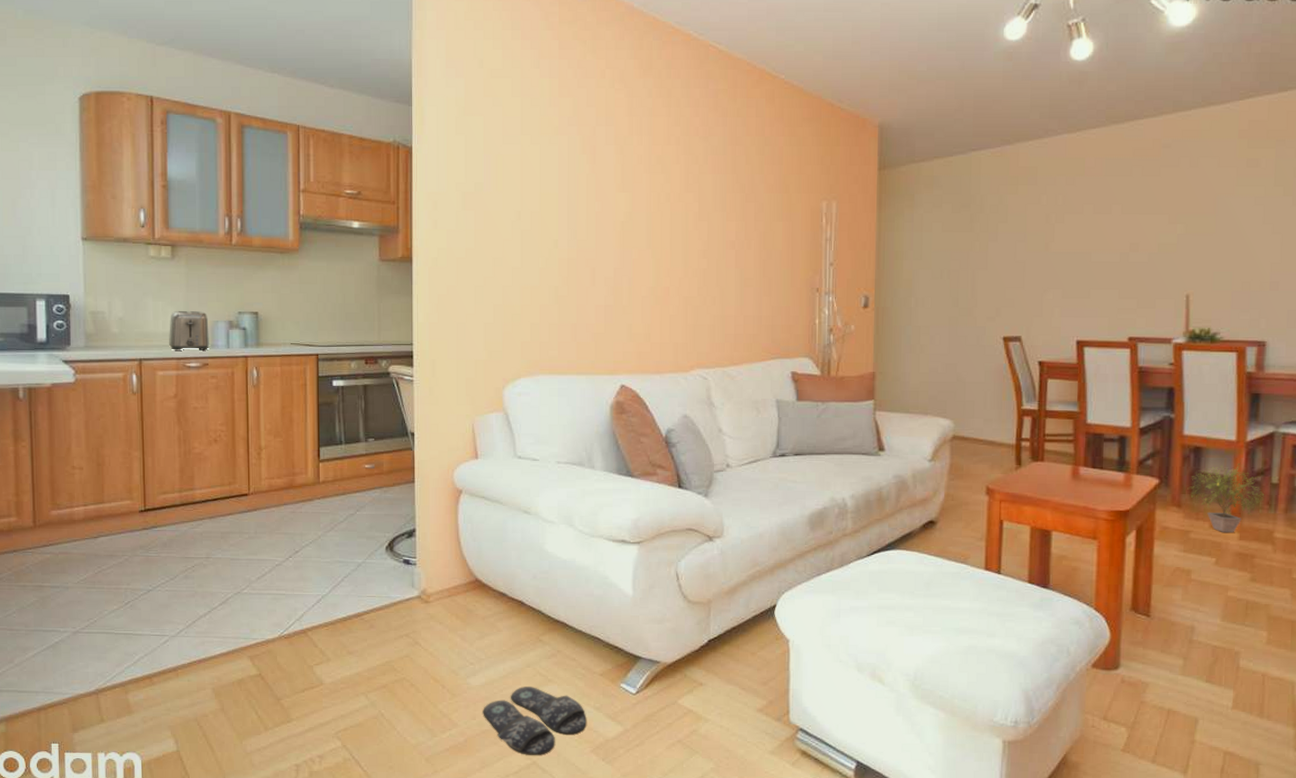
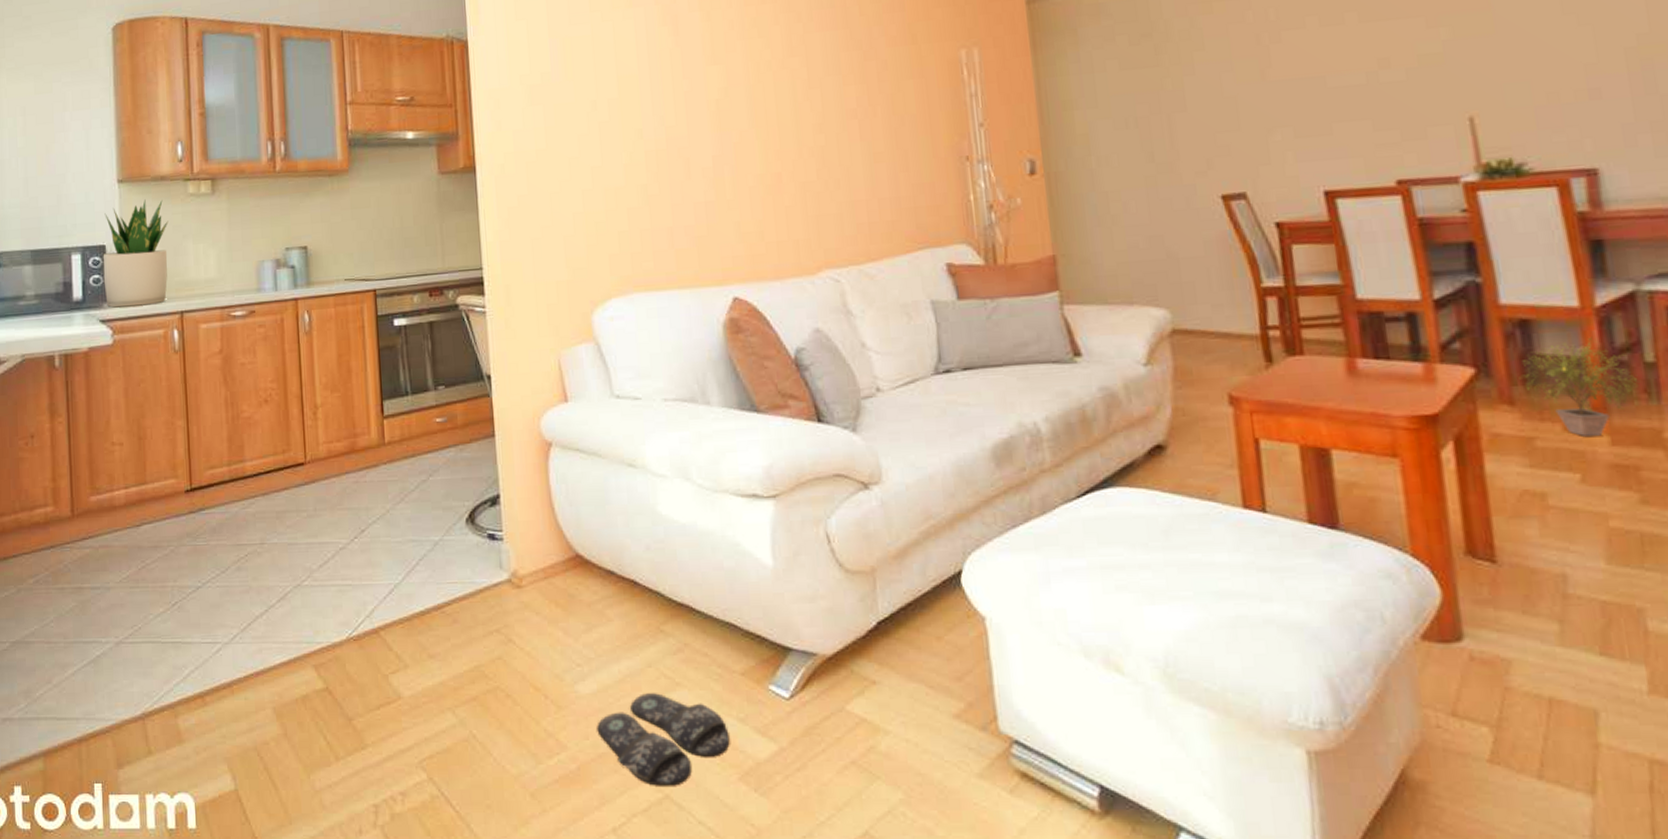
planter: none [66,257,130,351] -> present [103,199,168,308]
toaster: present [168,311,209,351] -> none [211,251,255,300]

